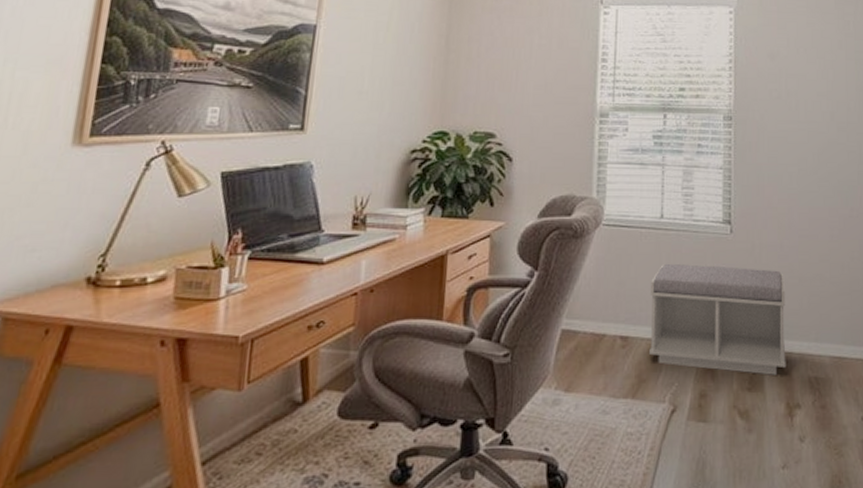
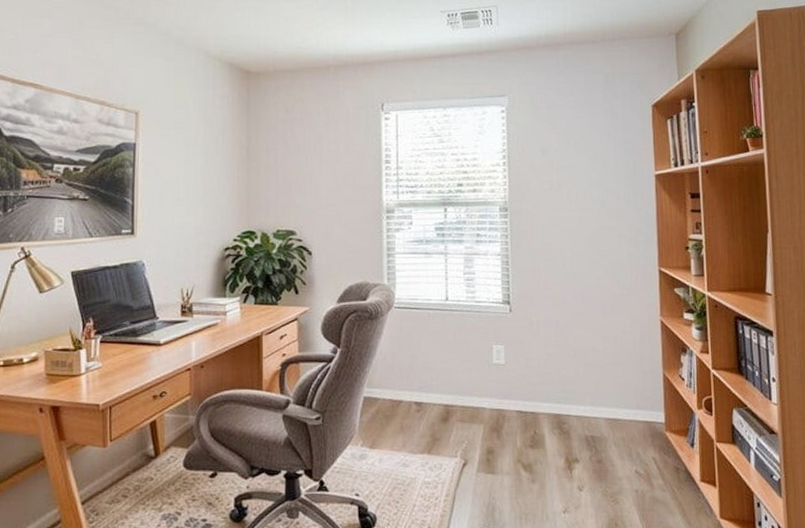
bench: present [649,264,786,375] -> none [439,340,565,435]

